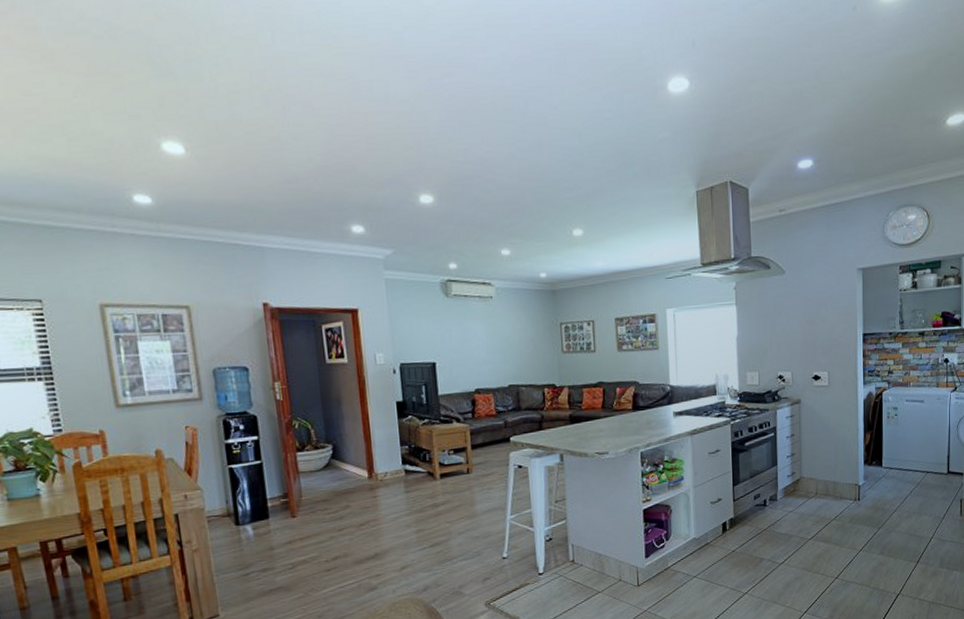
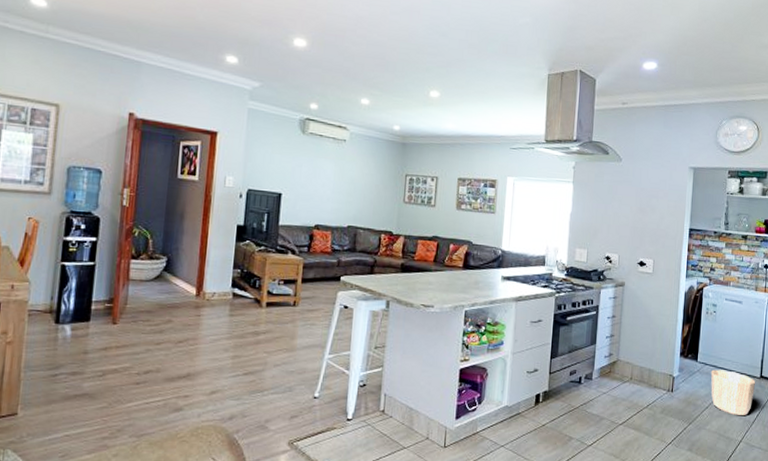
waste basket: none [896,471,944,514] -> present [710,369,756,416]

